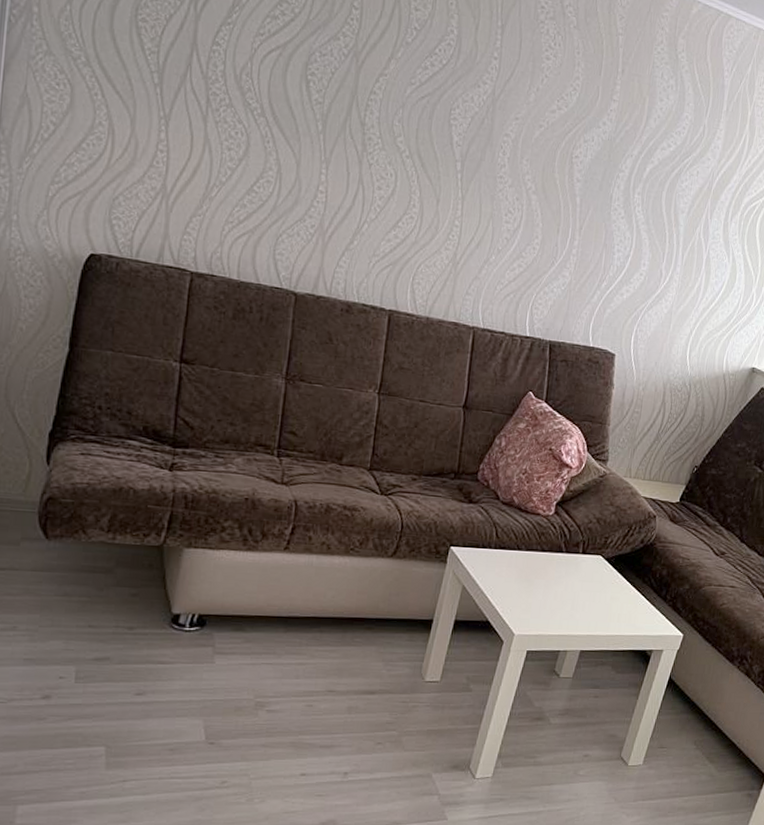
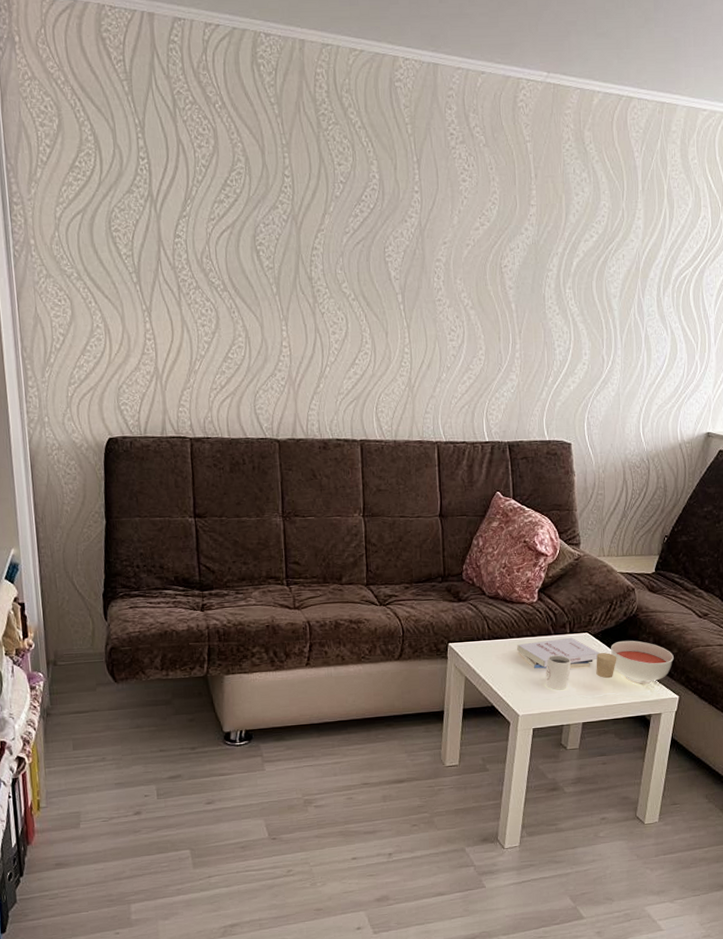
books: none [524,557,610,593] -> present [517,637,600,669]
mug: none [548,574,579,613] -> present [545,655,571,691]
candle: none [603,579,627,607] -> present [596,653,617,679]
bowl: none [622,568,685,618] -> present [611,640,674,684]

